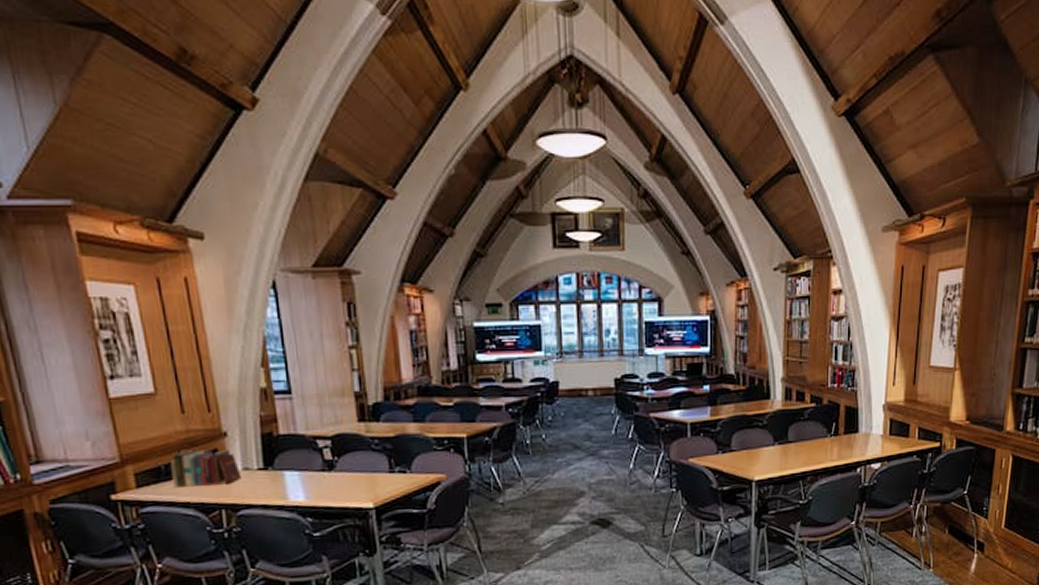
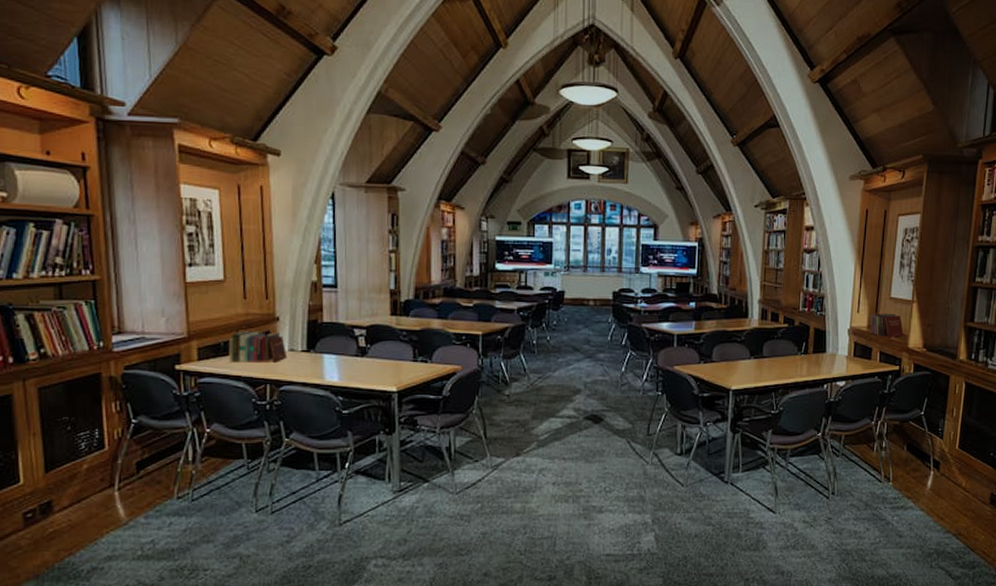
books: none [908,384,945,412] -> present [870,313,904,338]

